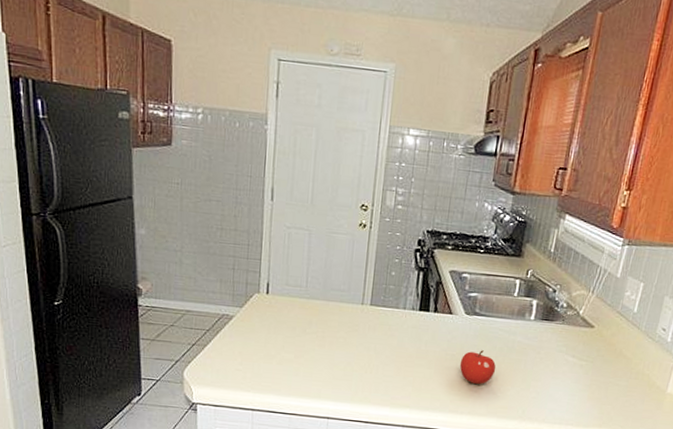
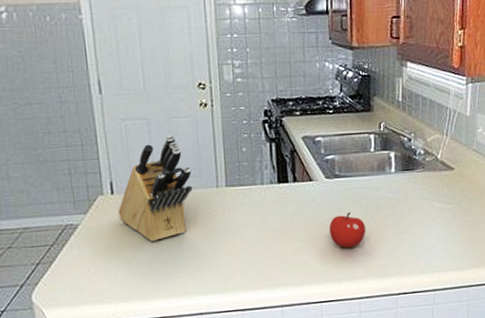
knife block: none [269,248,342,344] -> present [117,134,193,241]

